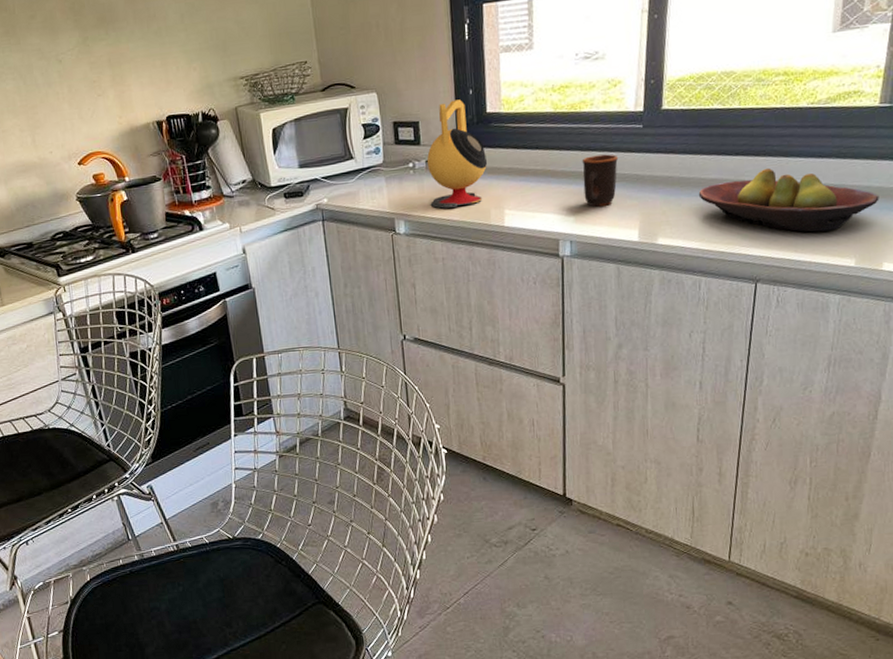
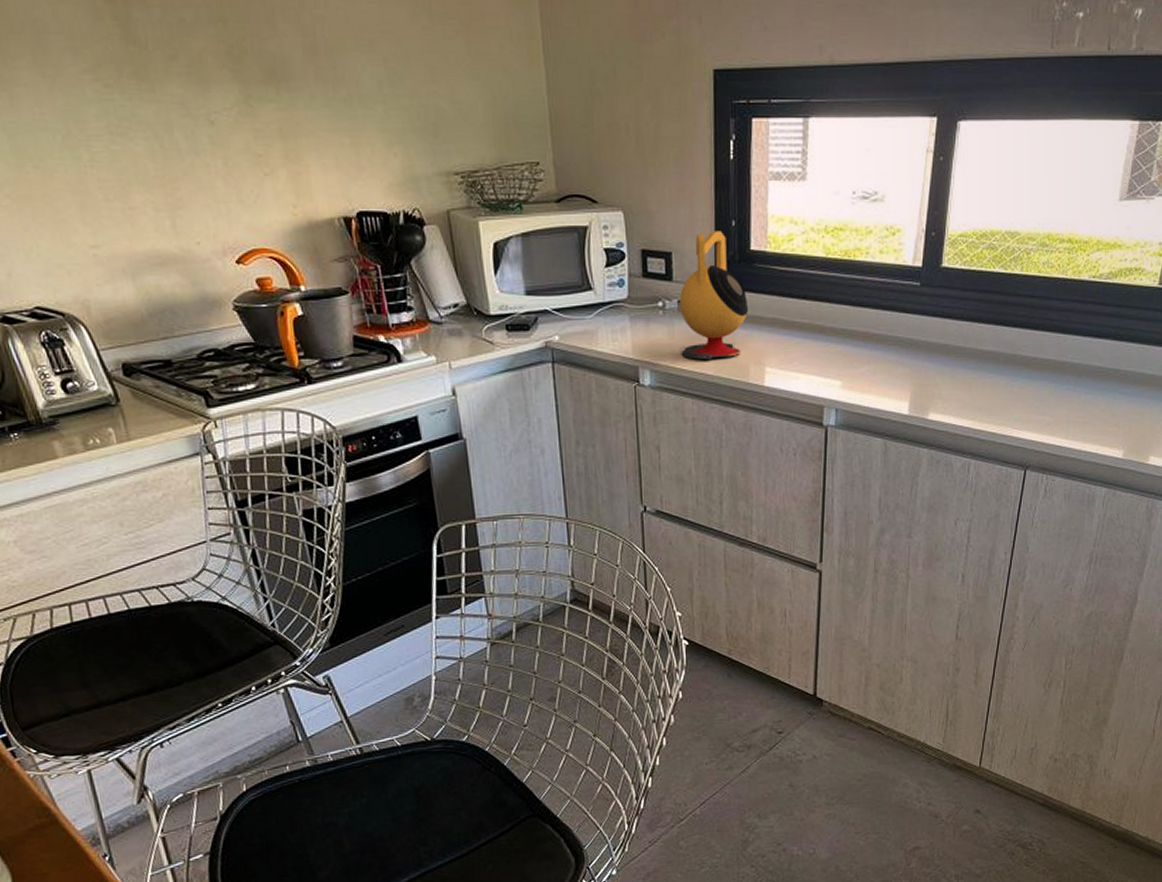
mug: present [582,154,619,207] -> none [853,312,893,372]
fruit bowl: present [698,167,879,232] -> none [973,344,1151,419]

